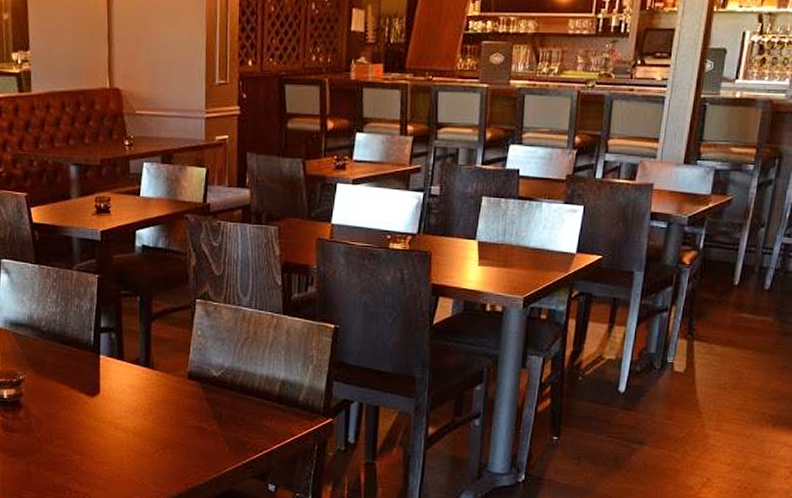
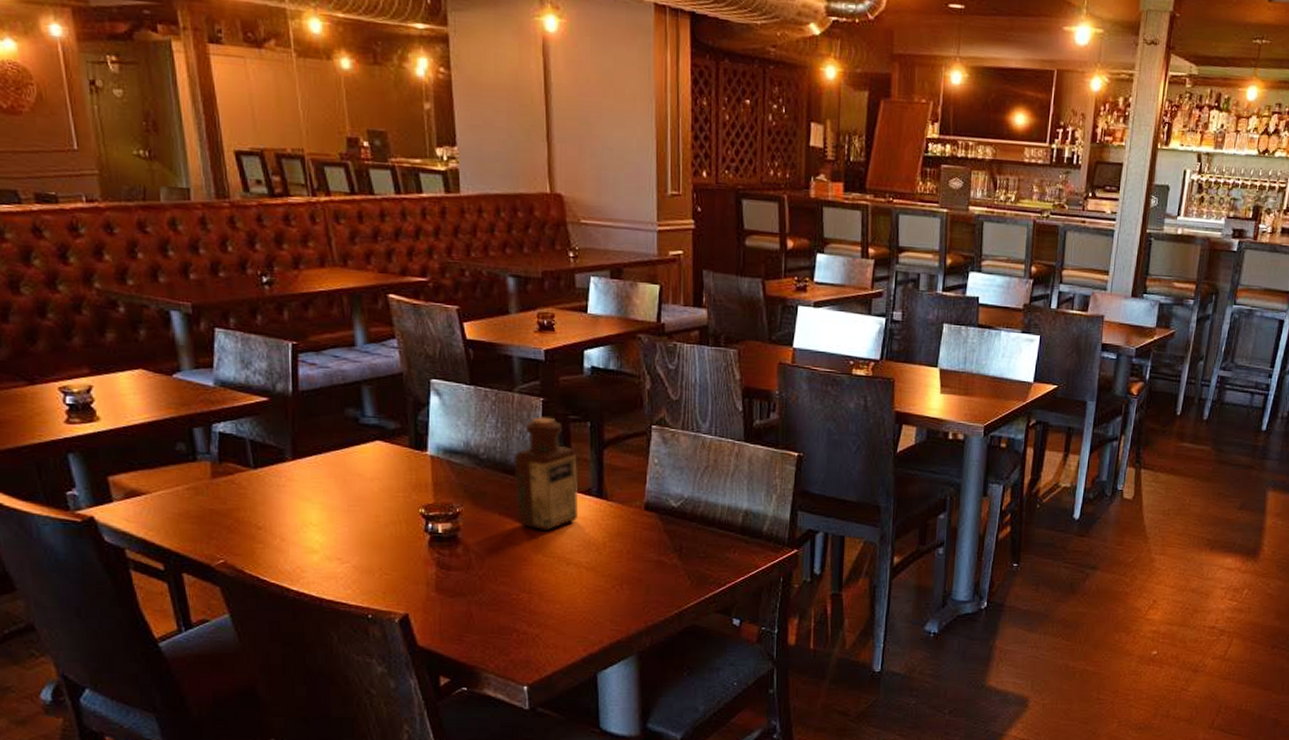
bottle: none [72,292,128,397] -> present [515,416,579,530]

